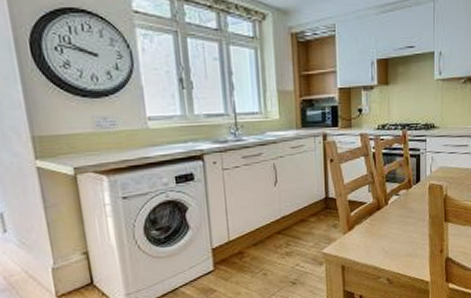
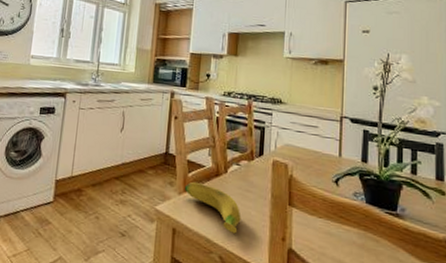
banana: none [348,219,404,257] -> present [184,182,241,234]

